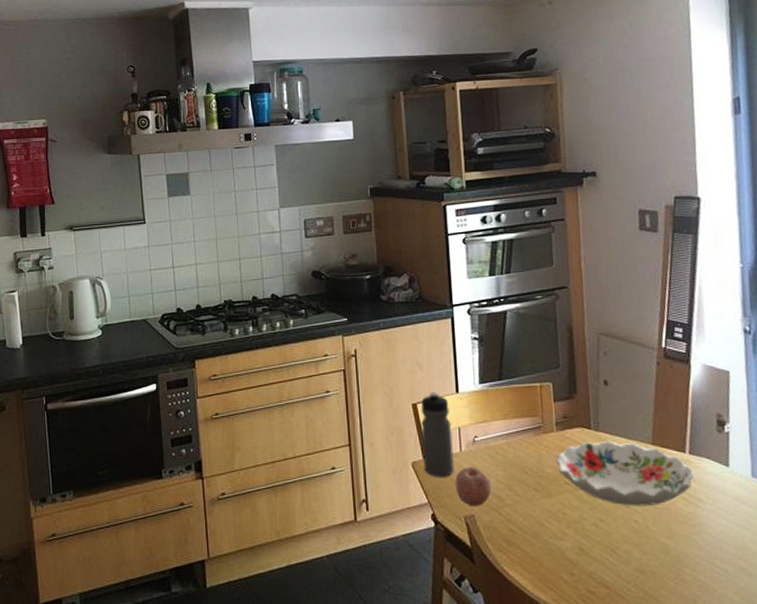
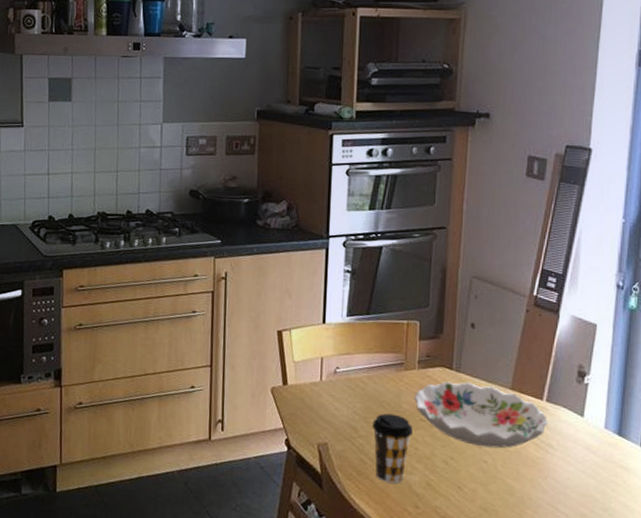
water bottle: present [421,392,454,477] -> none [283,320,315,405]
fruit: present [455,467,492,507] -> none [312,396,348,436]
coffee cup: none [517,479,559,551] -> present [372,413,413,483]

